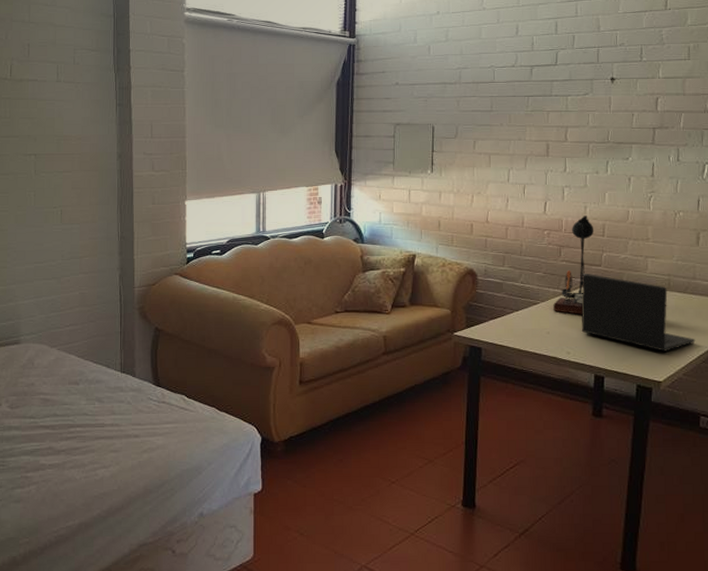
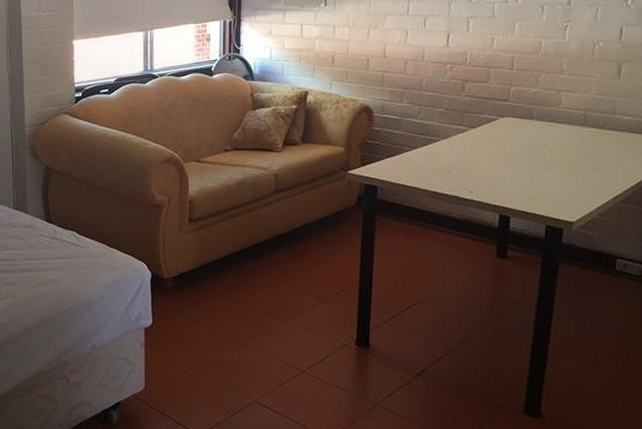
desk organizer: present [553,270,584,315] -> none [455,106,489,152]
desk lamp: present [562,215,594,299] -> none [465,48,502,136]
laptop: present [581,274,696,352] -> none [485,109,614,191]

